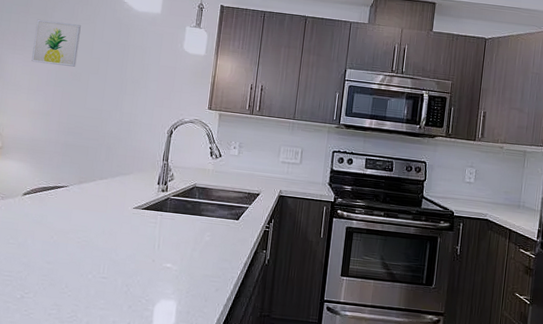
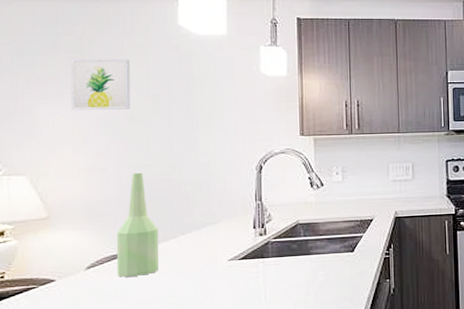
bottle: none [45,121,83,209] -> present [116,172,159,277]

